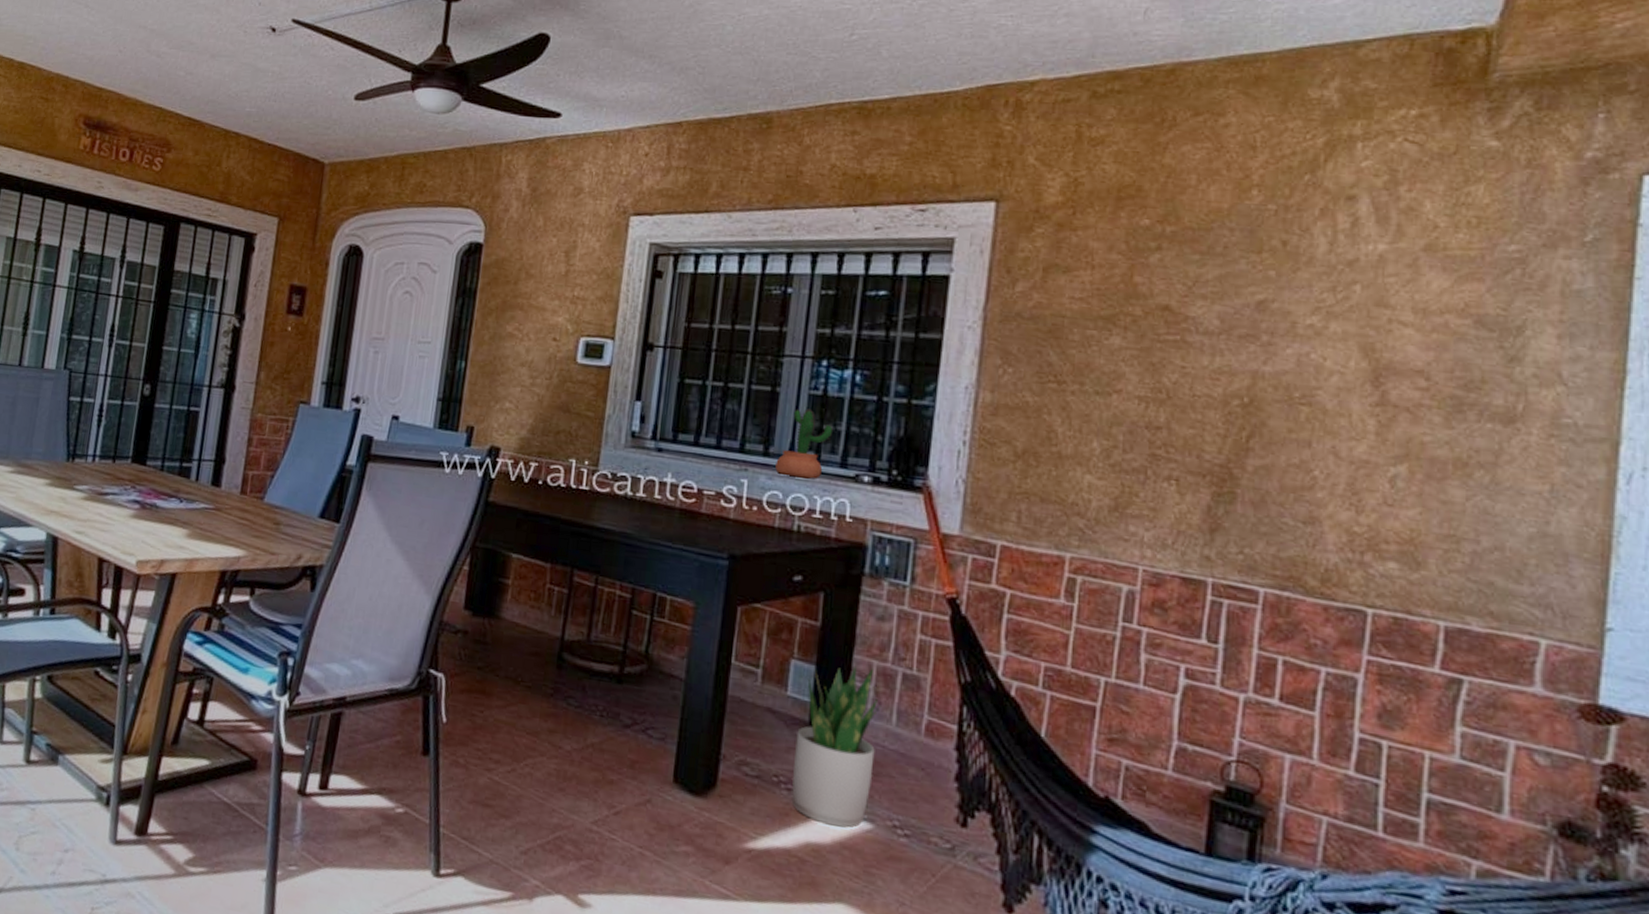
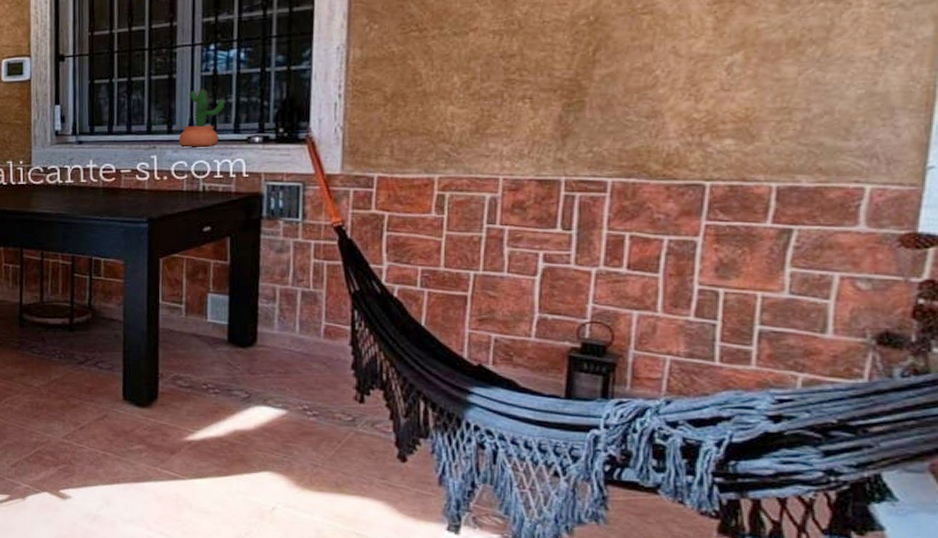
planter: present [791,665,881,828] -> none [218,291,286,416]

